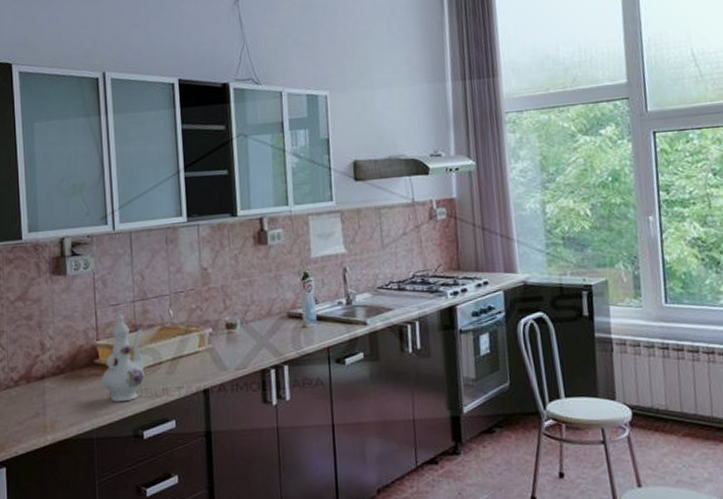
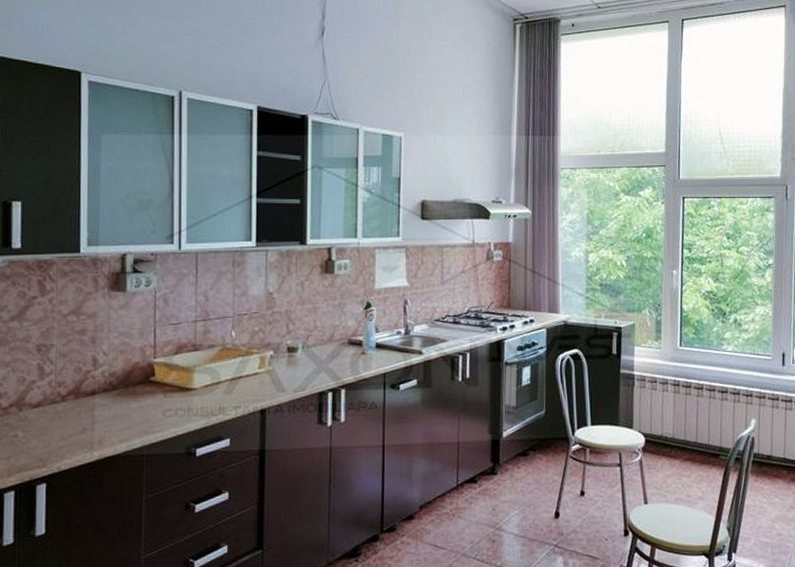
ewer: present [102,314,145,402] -> none [157,333,204,420]

